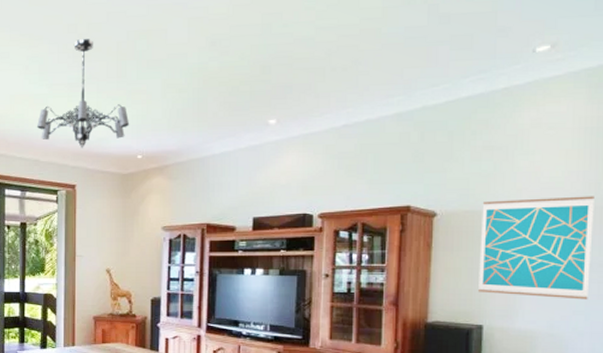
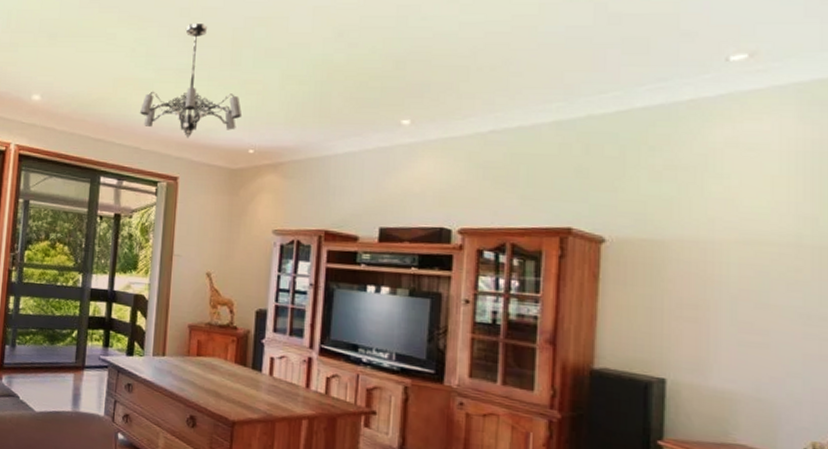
wall art: present [478,196,594,300] -> none [660,229,811,360]

